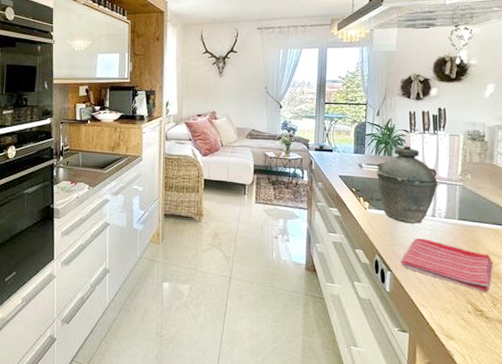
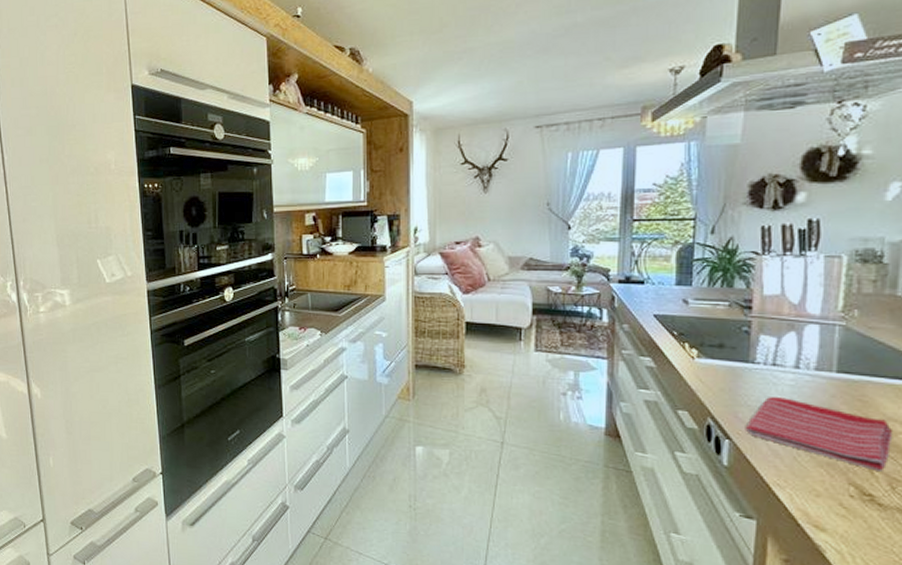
kettle: present [376,145,438,224] -> none [708,272,805,378]

